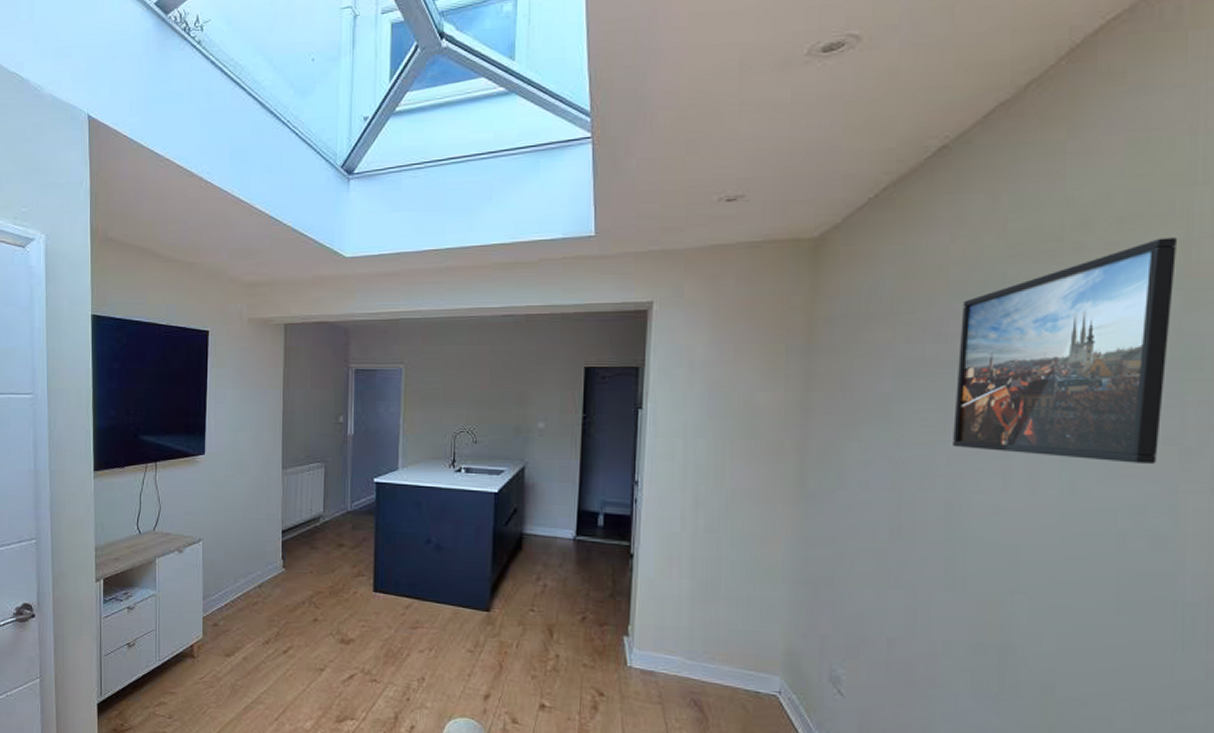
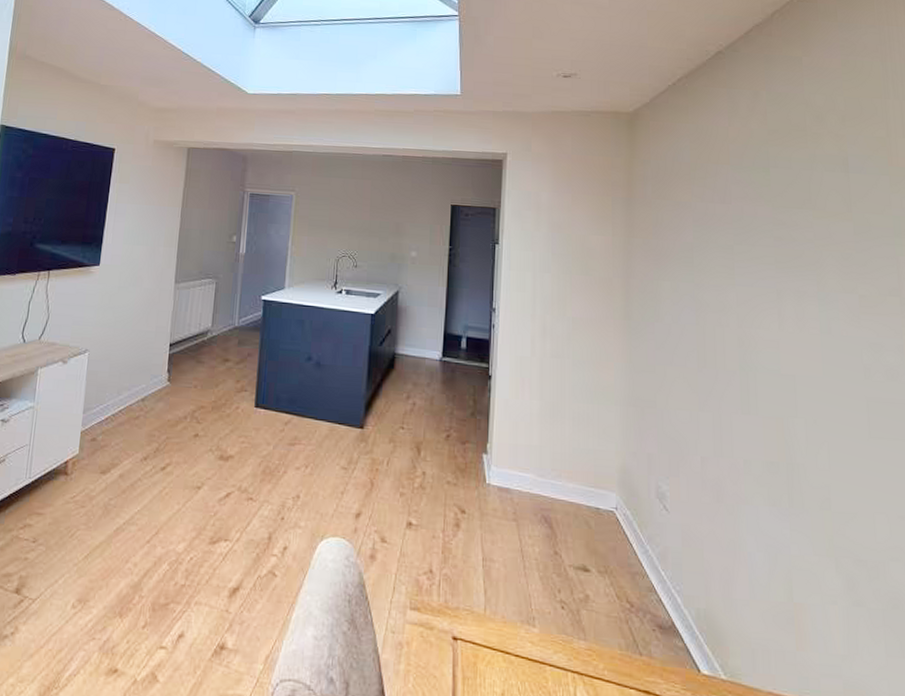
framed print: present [953,237,1178,464] -> none [739,135,886,310]

